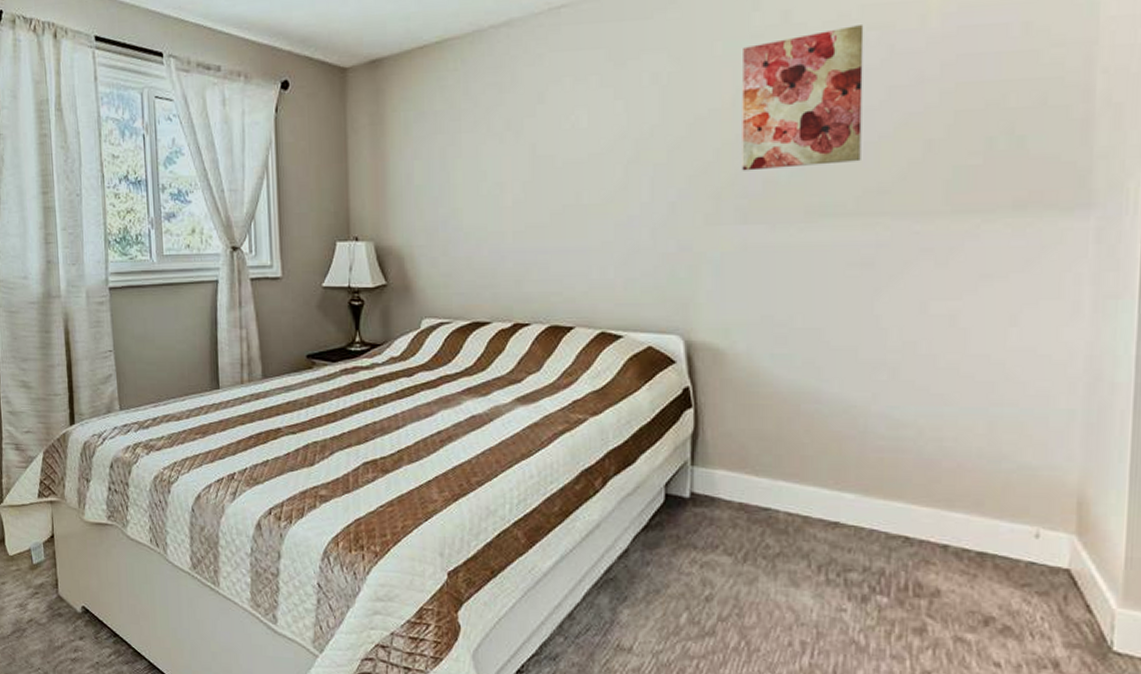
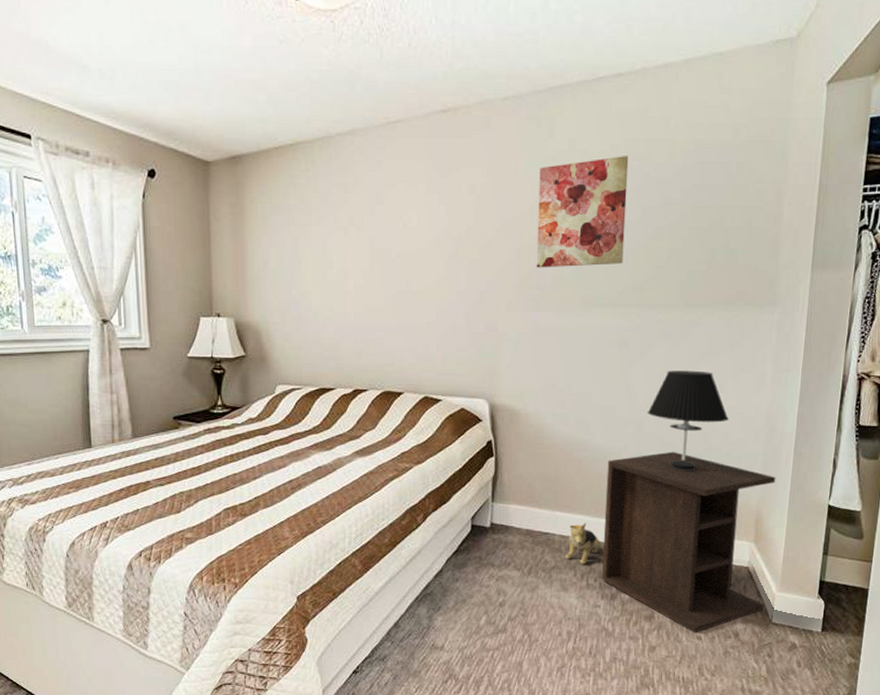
plush toy: none [793,497,844,554] -> present [564,523,600,565]
nightstand: none [847,405,1107,657] -> present [602,451,776,633]
table lamp: none [903,297,1027,433] -> present [647,370,729,472]

